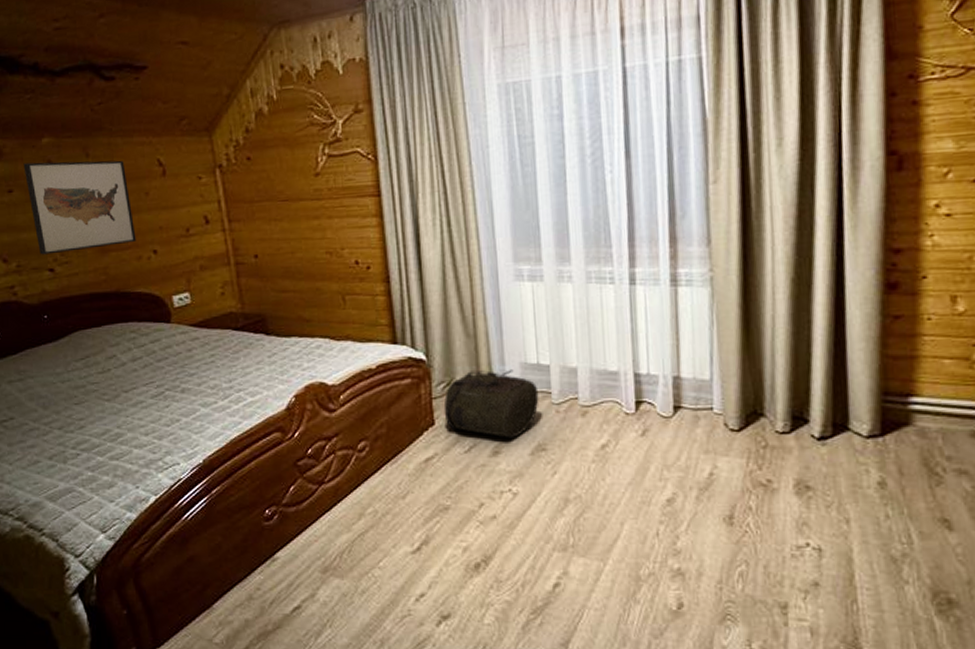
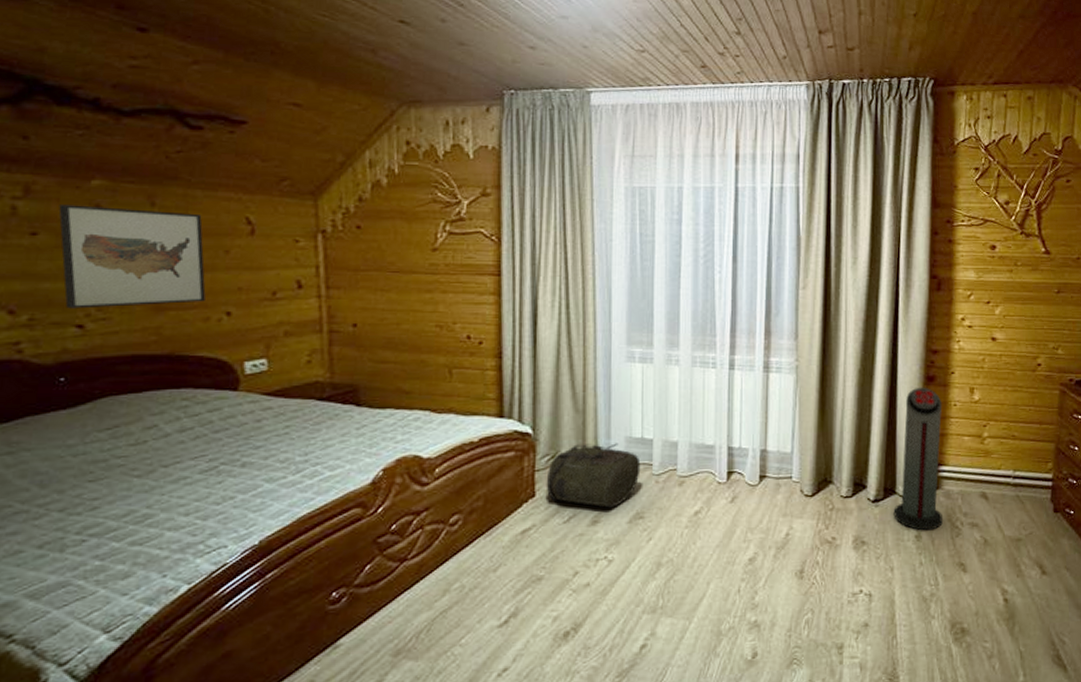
air purifier: none [846,297,916,477] -> present [893,387,943,531]

